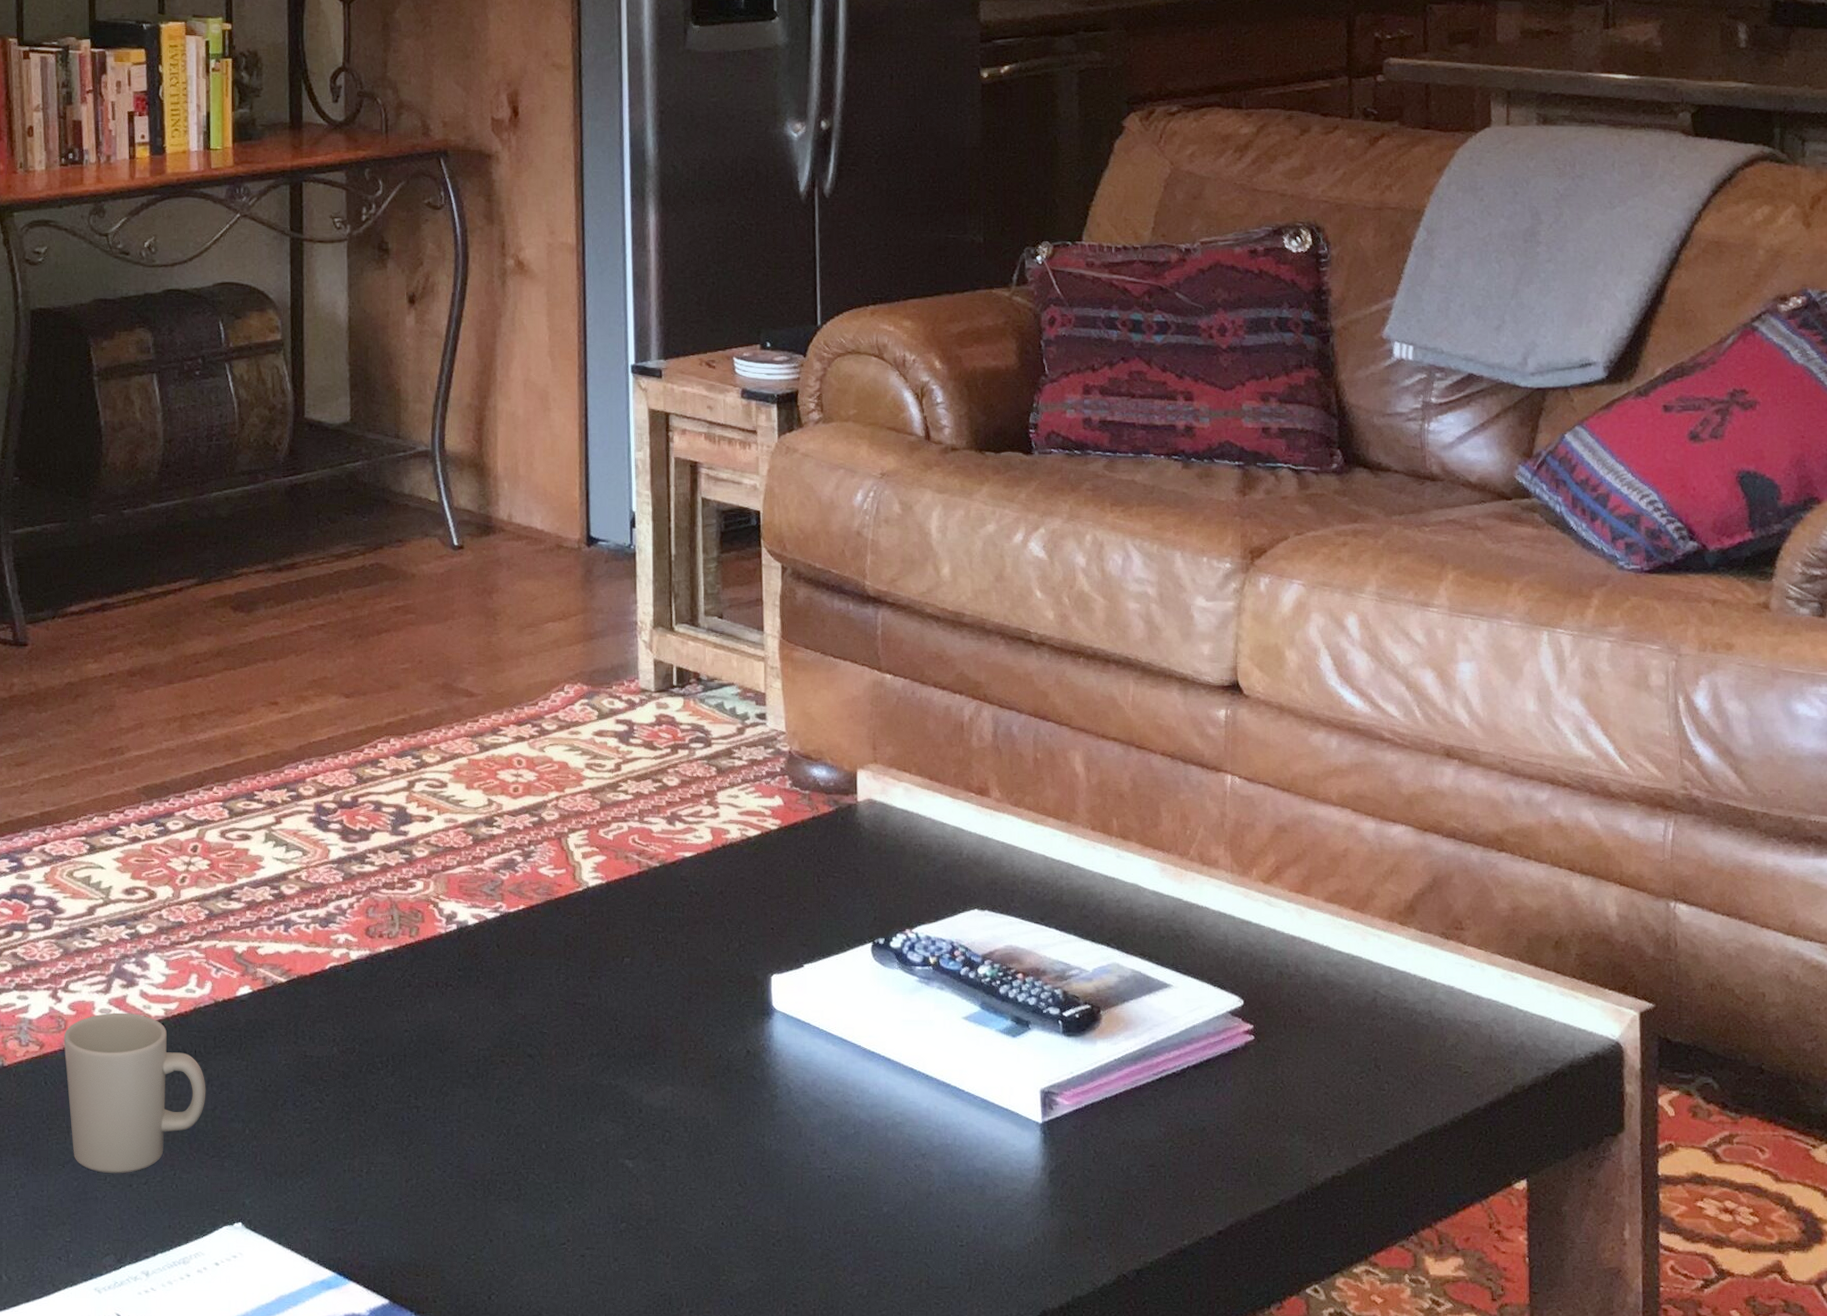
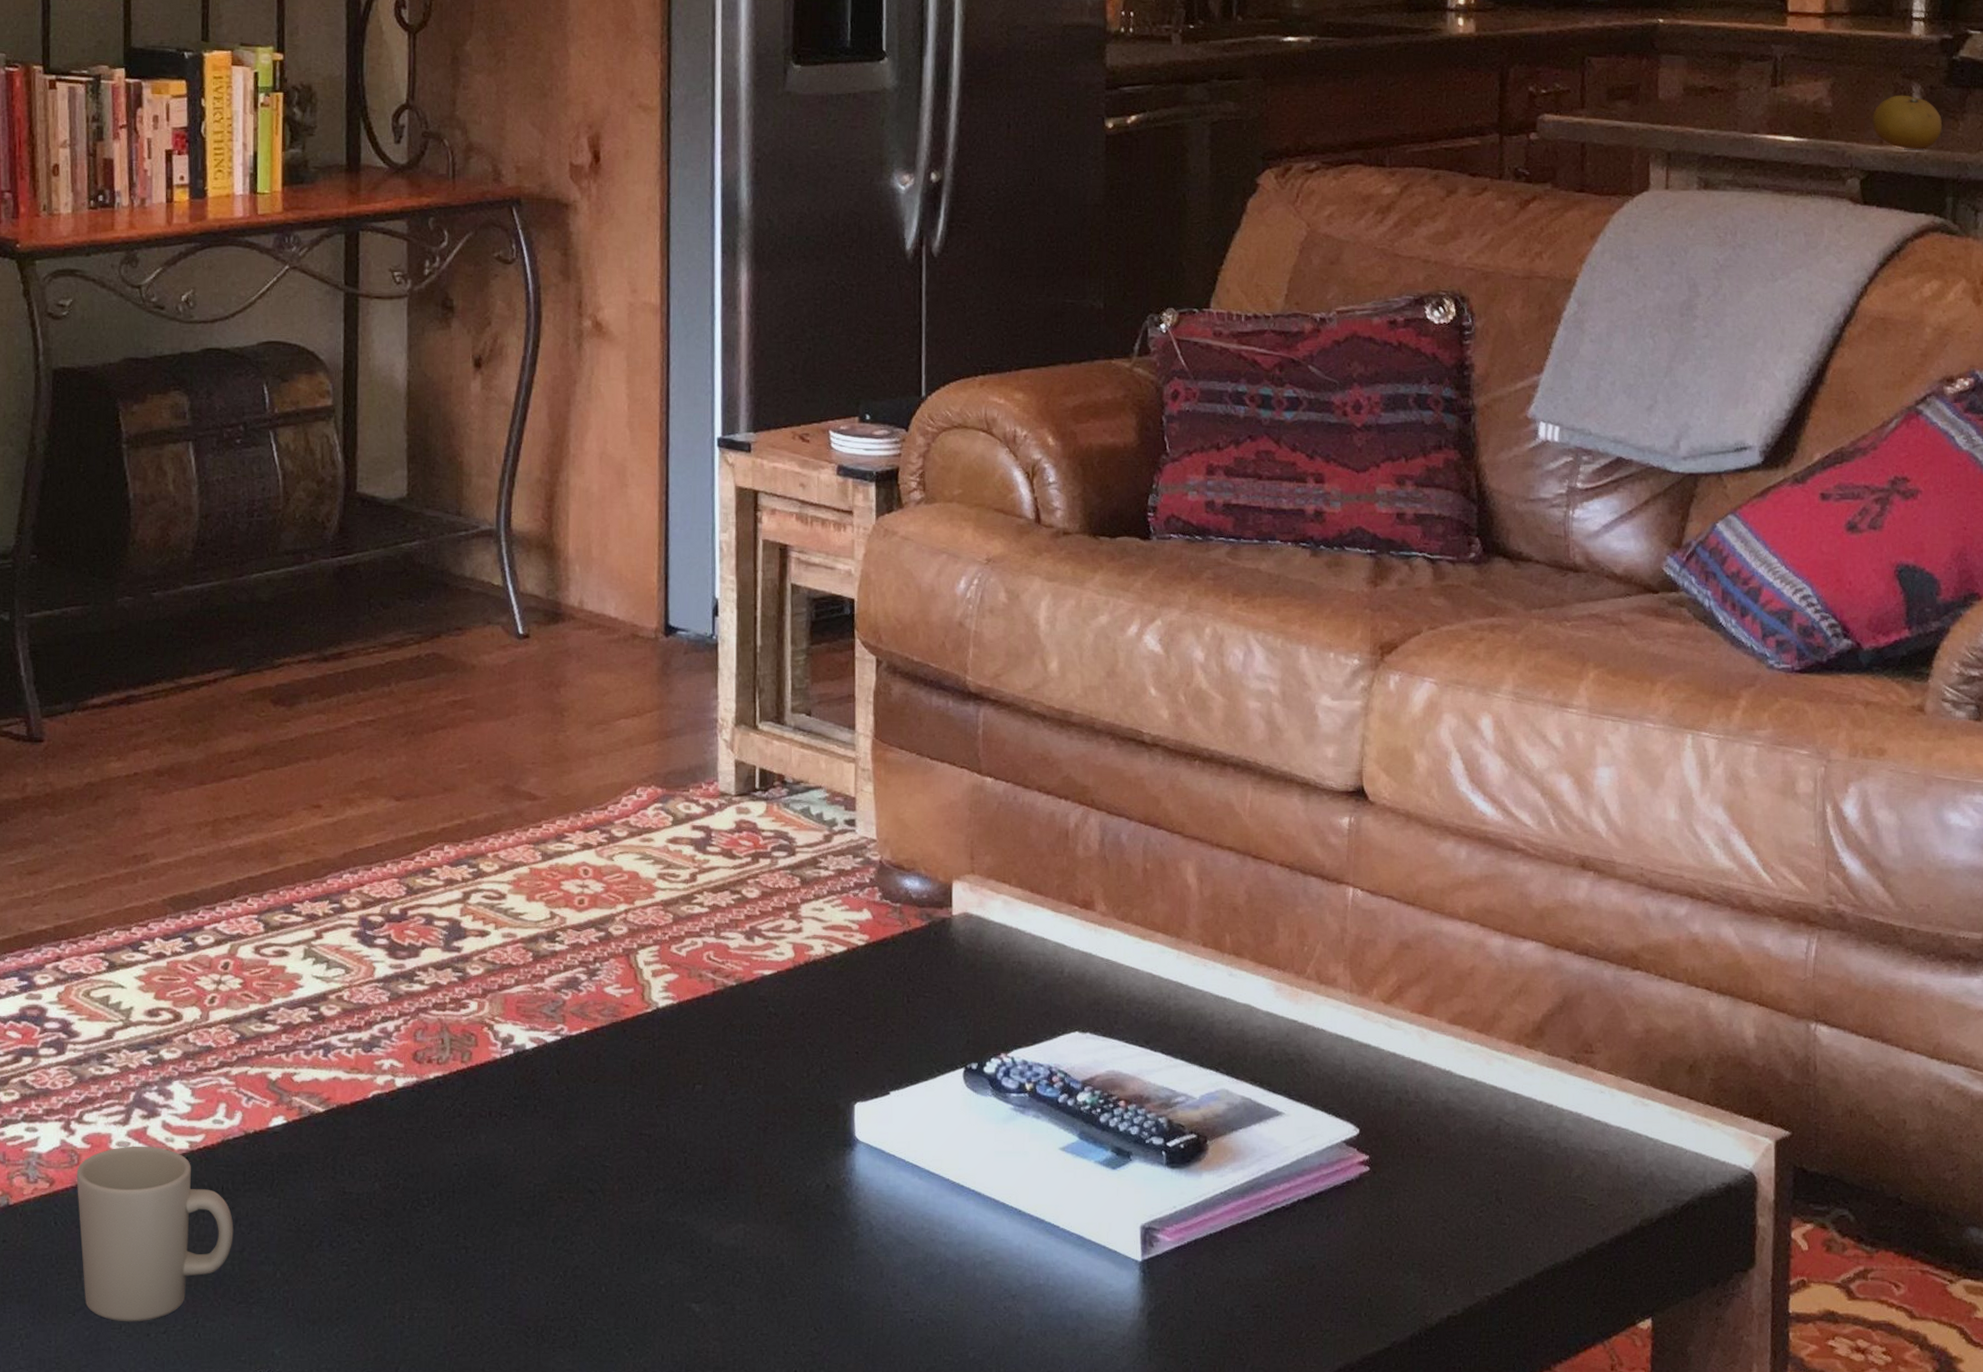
fruit: none [1701,34,1768,84] -> present [1872,95,1943,149]

